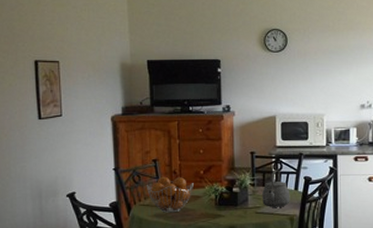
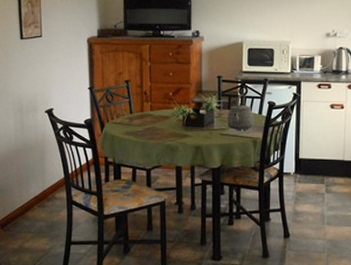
fruit basket: present [146,176,194,213] -> none [118,96,163,131]

